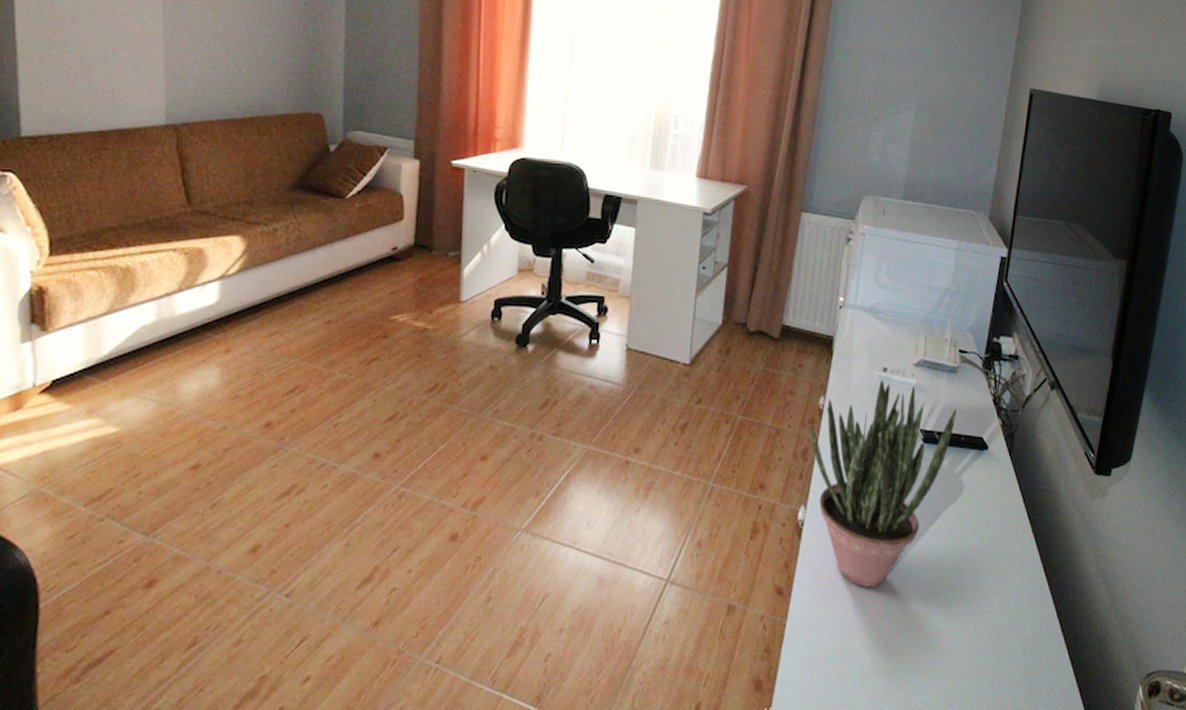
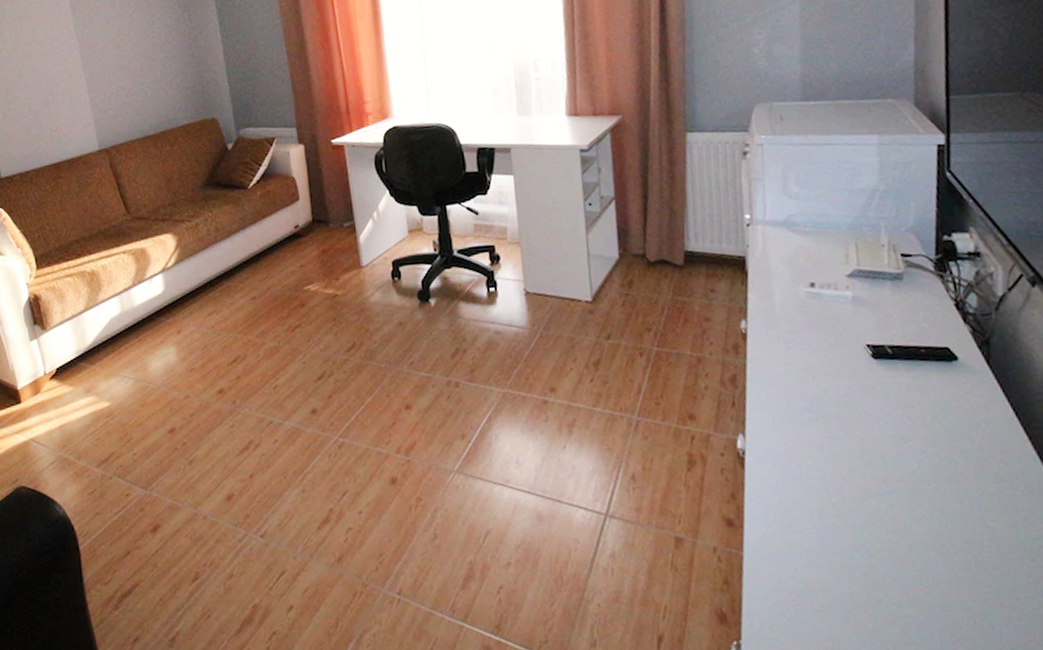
potted plant: present [810,380,956,587] -> none [734,296,910,516]

